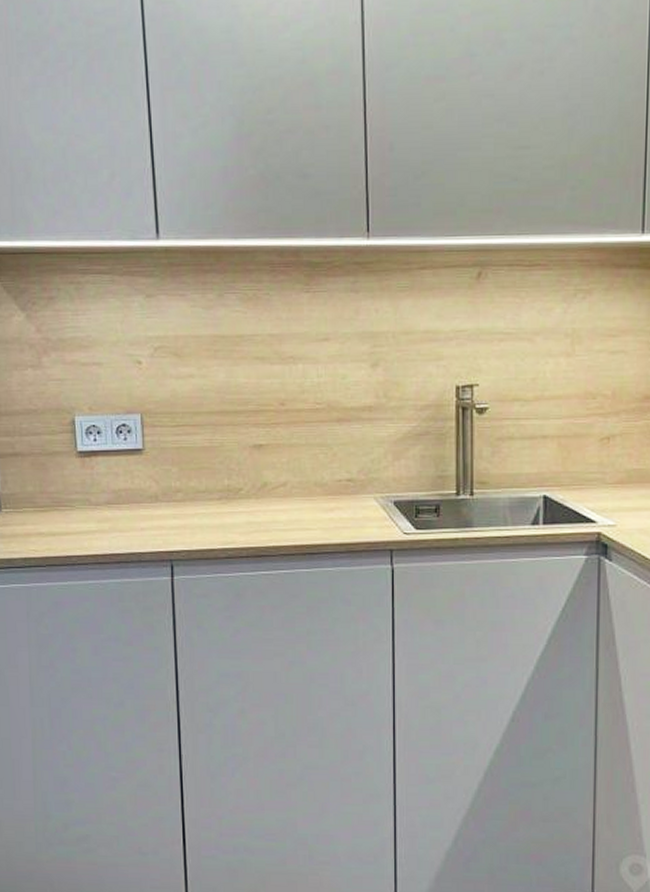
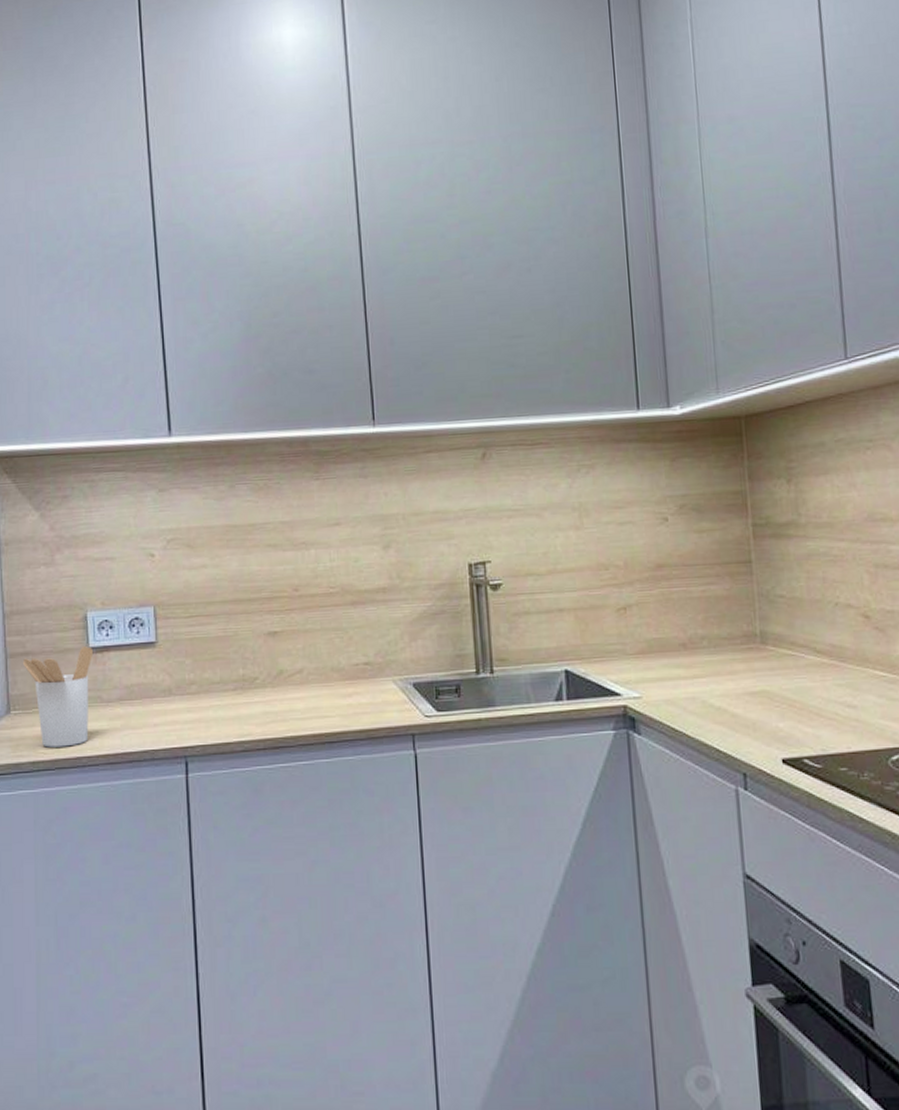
utensil holder: none [12,450,81,546] -> present [22,646,93,748]

